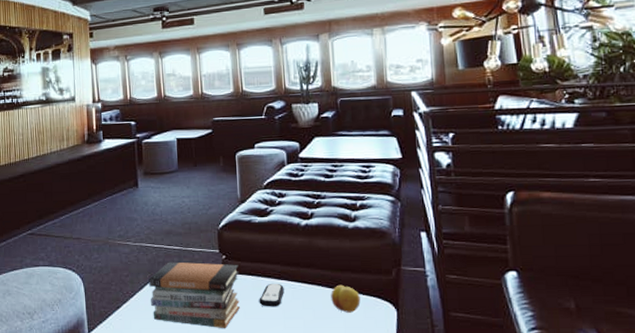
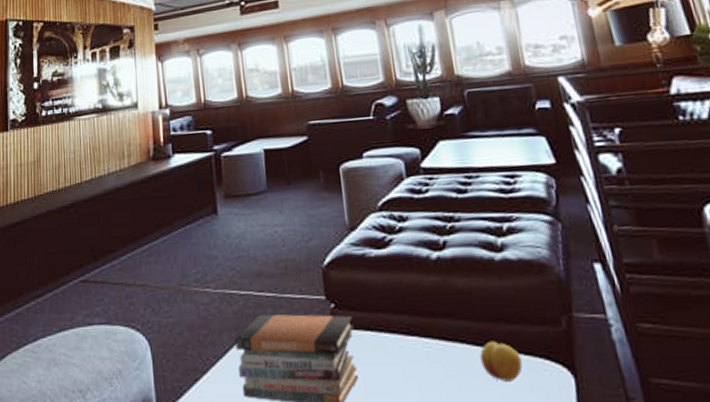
remote control: present [259,283,284,307] -> none [383,340,417,376]

